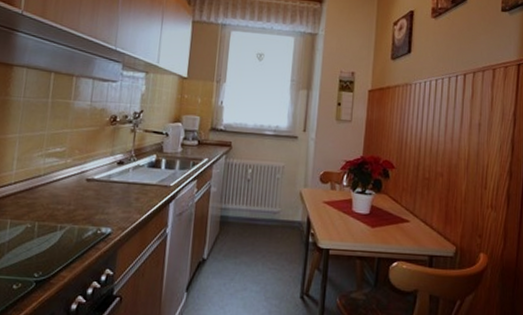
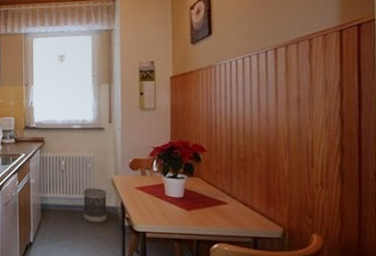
wastebasket: none [266,200,293,239] -> present [83,188,107,223]

